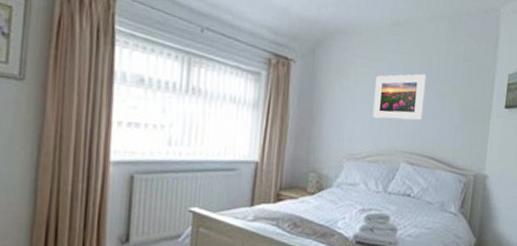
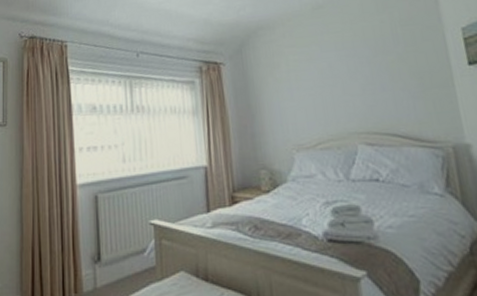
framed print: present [372,73,427,121] -> none [308,48,371,104]

